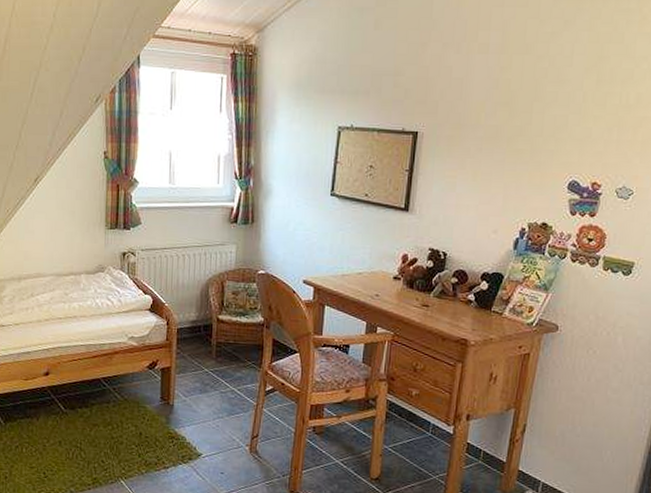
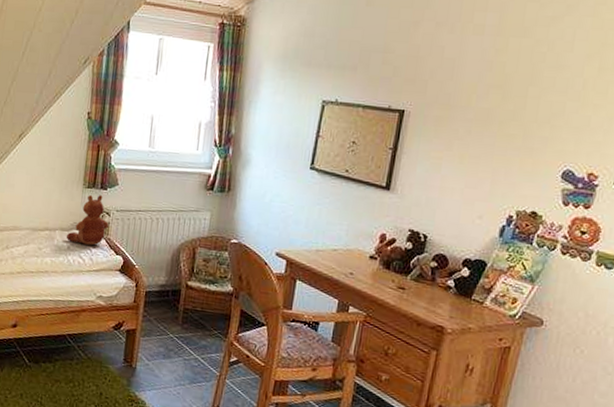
toy: none [92,235,134,287] -> present [66,195,108,246]

